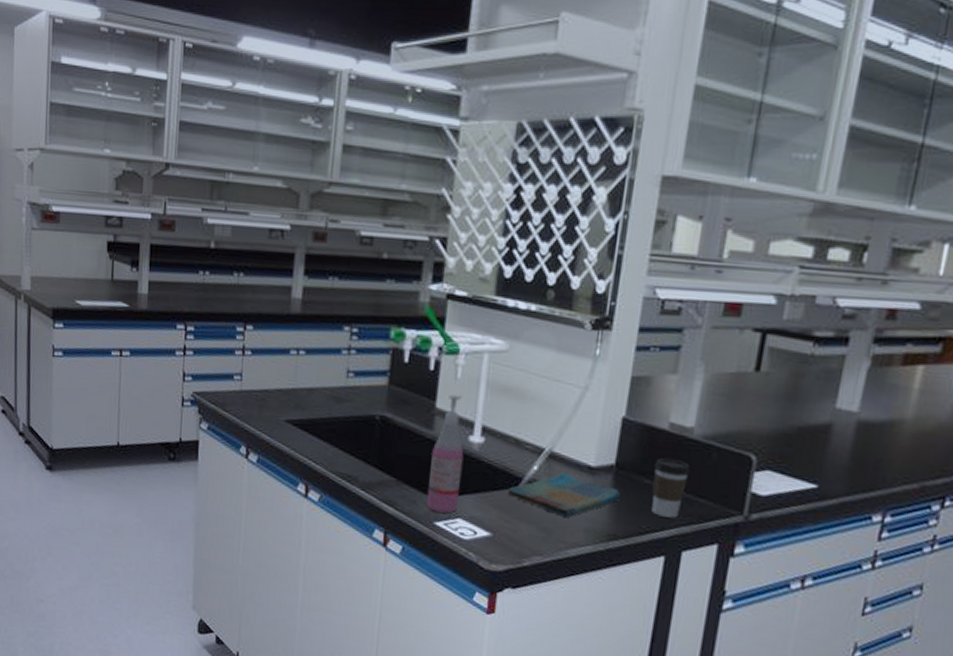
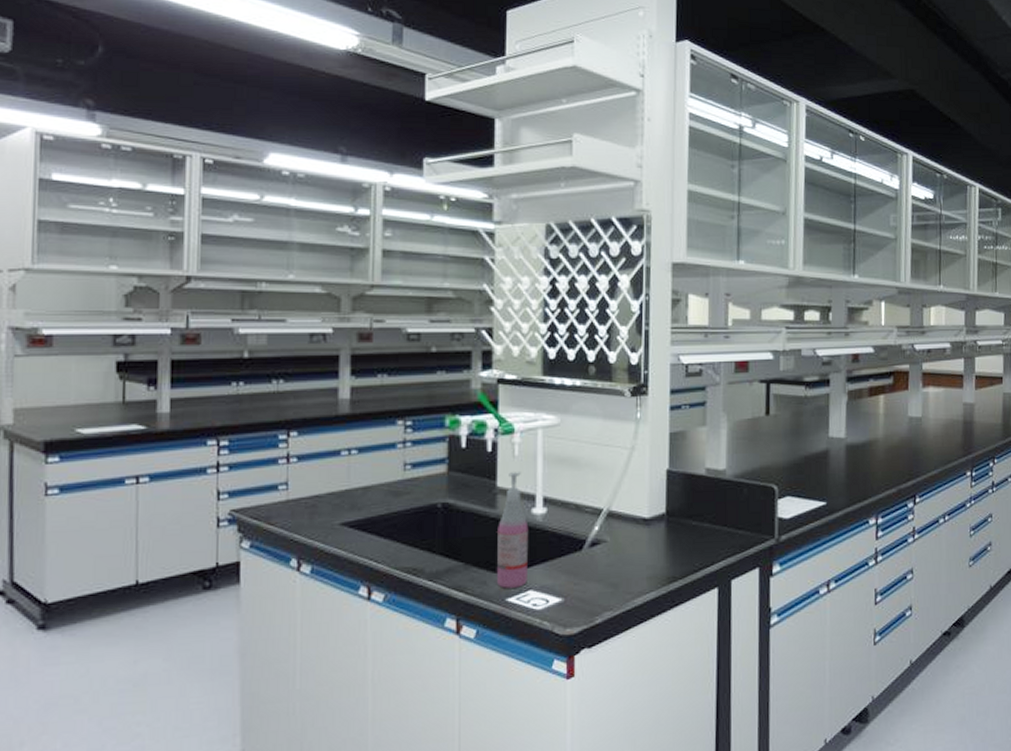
dish towel: present [507,472,621,517] -> none [573,528,674,569]
coffee cup: present [651,457,691,518] -> none [698,499,728,553]

